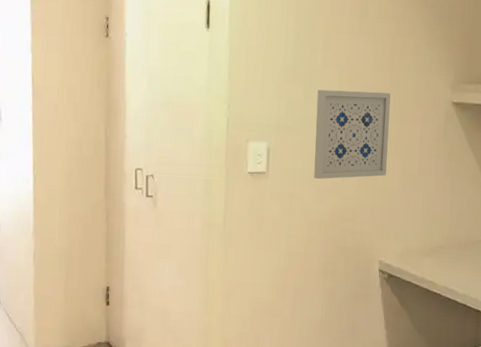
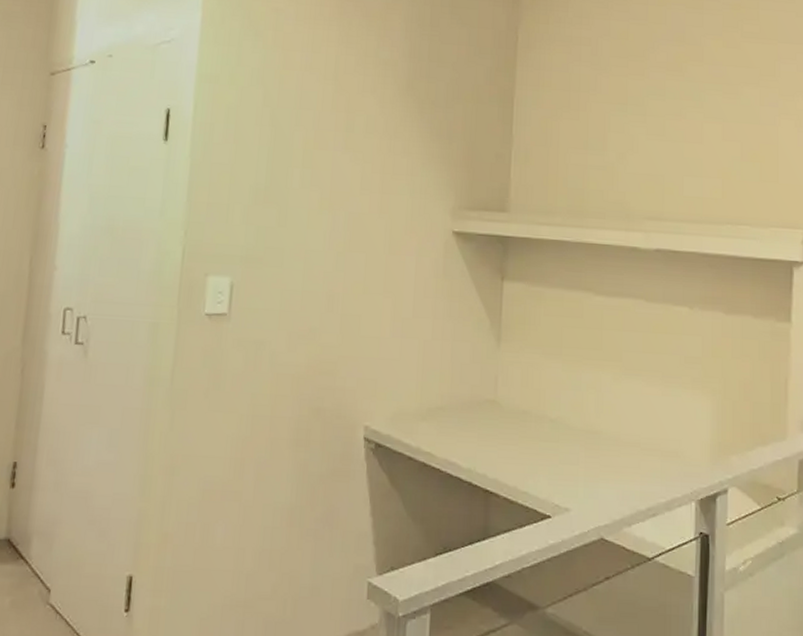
wall art: present [314,89,391,180] -> none [286,214,380,323]

